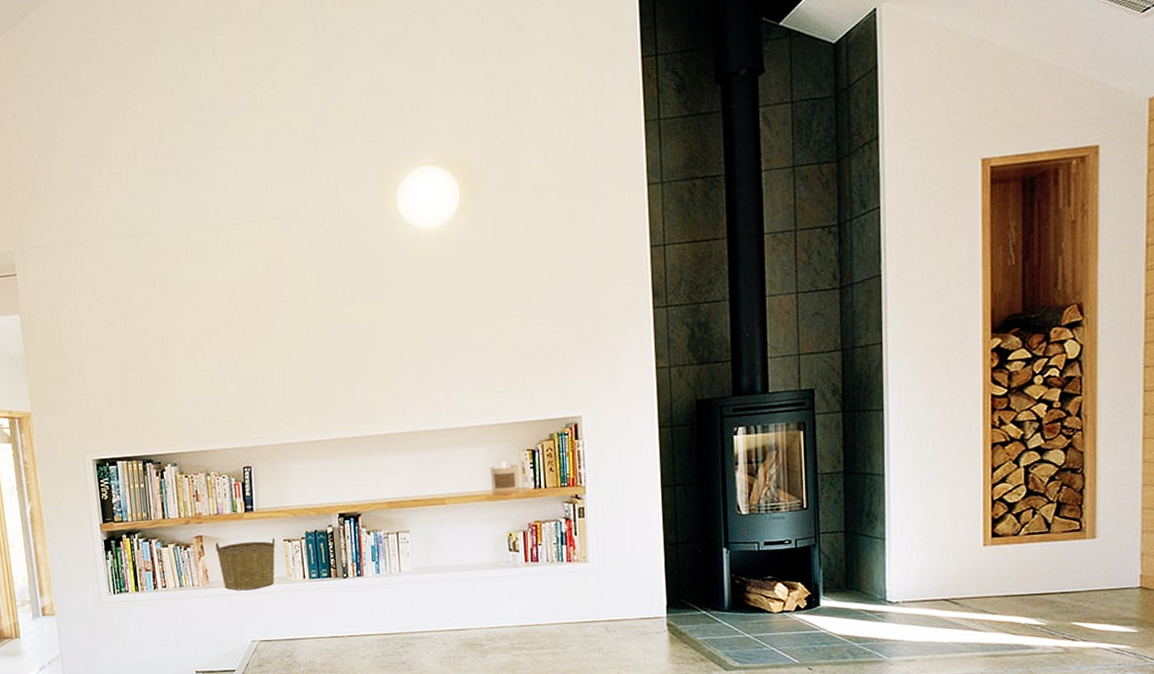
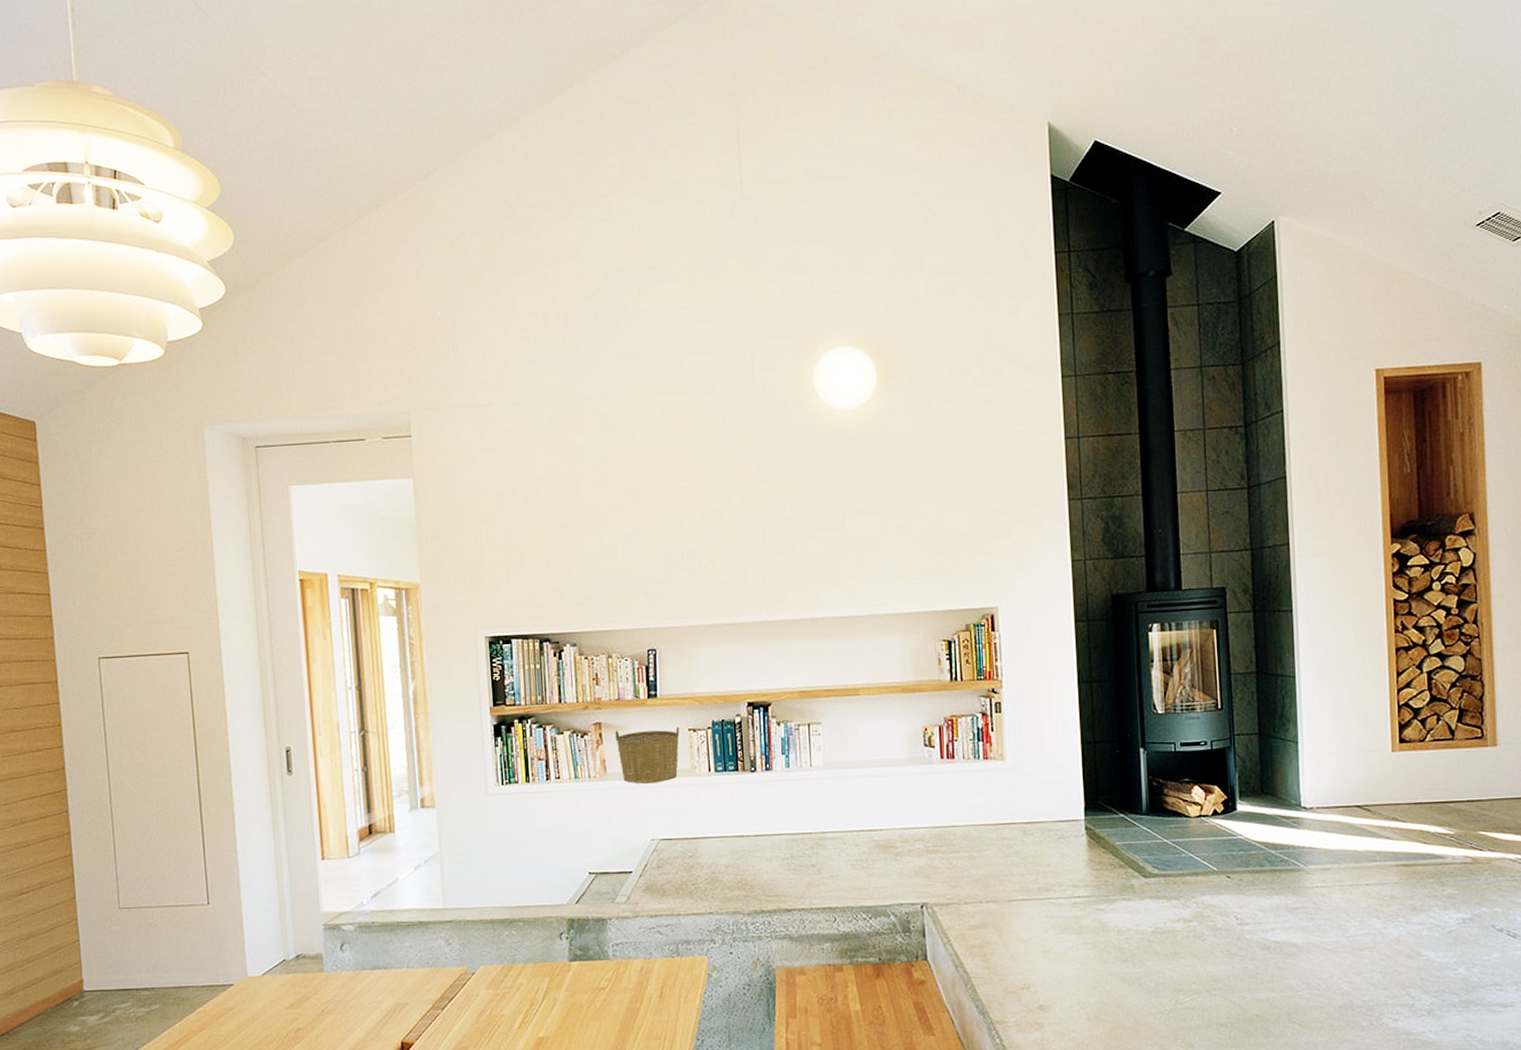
candle: present [489,461,520,496] -> none [905,651,936,688]

